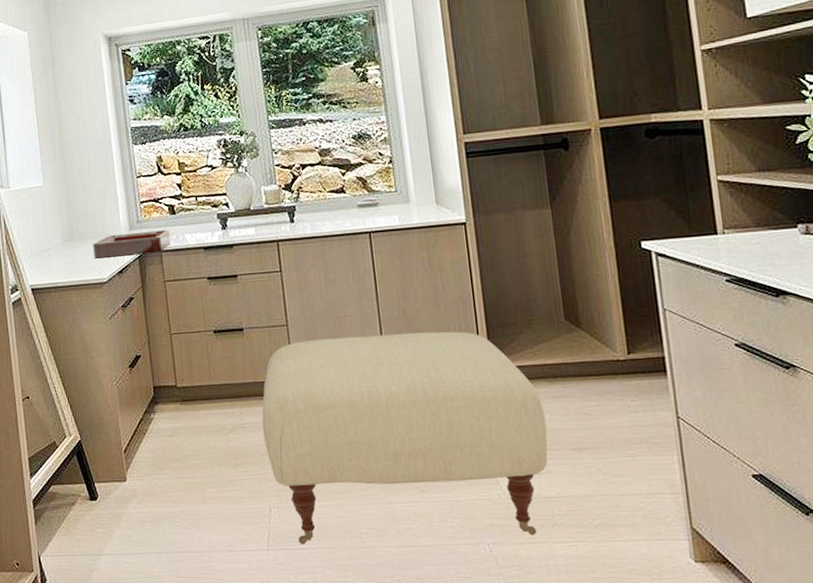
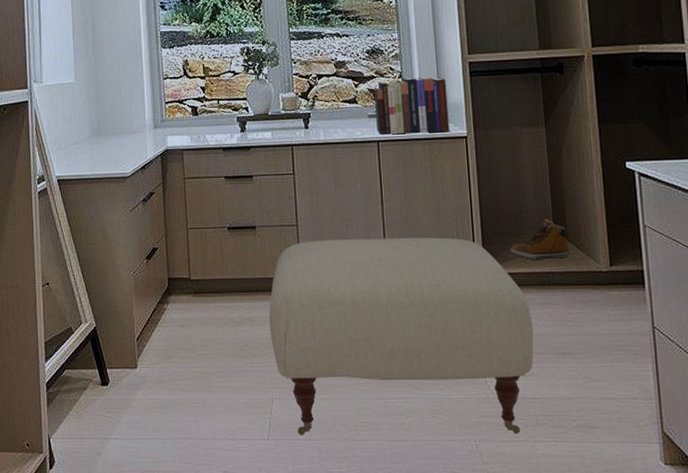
decorative tray: present [92,229,171,259] -> none [117,129,192,154]
books: none [363,161,447,226] -> present [374,77,450,136]
boot: none [518,306,583,351] -> present [510,219,570,260]

